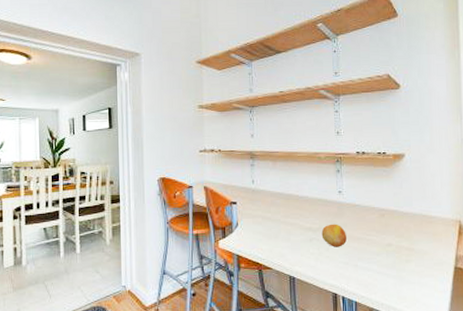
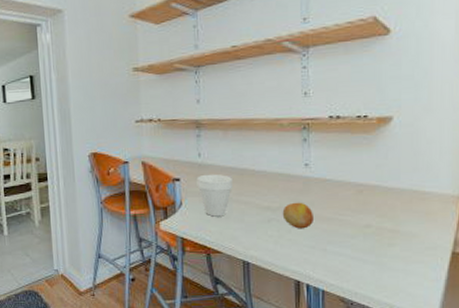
cup: none [250,198,280,236] -> present [196,174,232,217]

